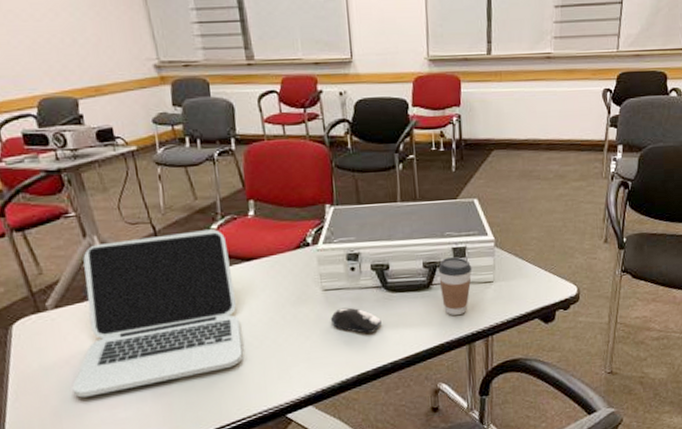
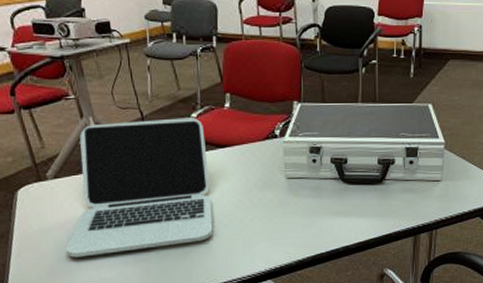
computer mouse: present [330,307,382,334] -> none [291,195,337,220]
coffee cup: present [438,257,472,316] -> none [391,156,422,210]

